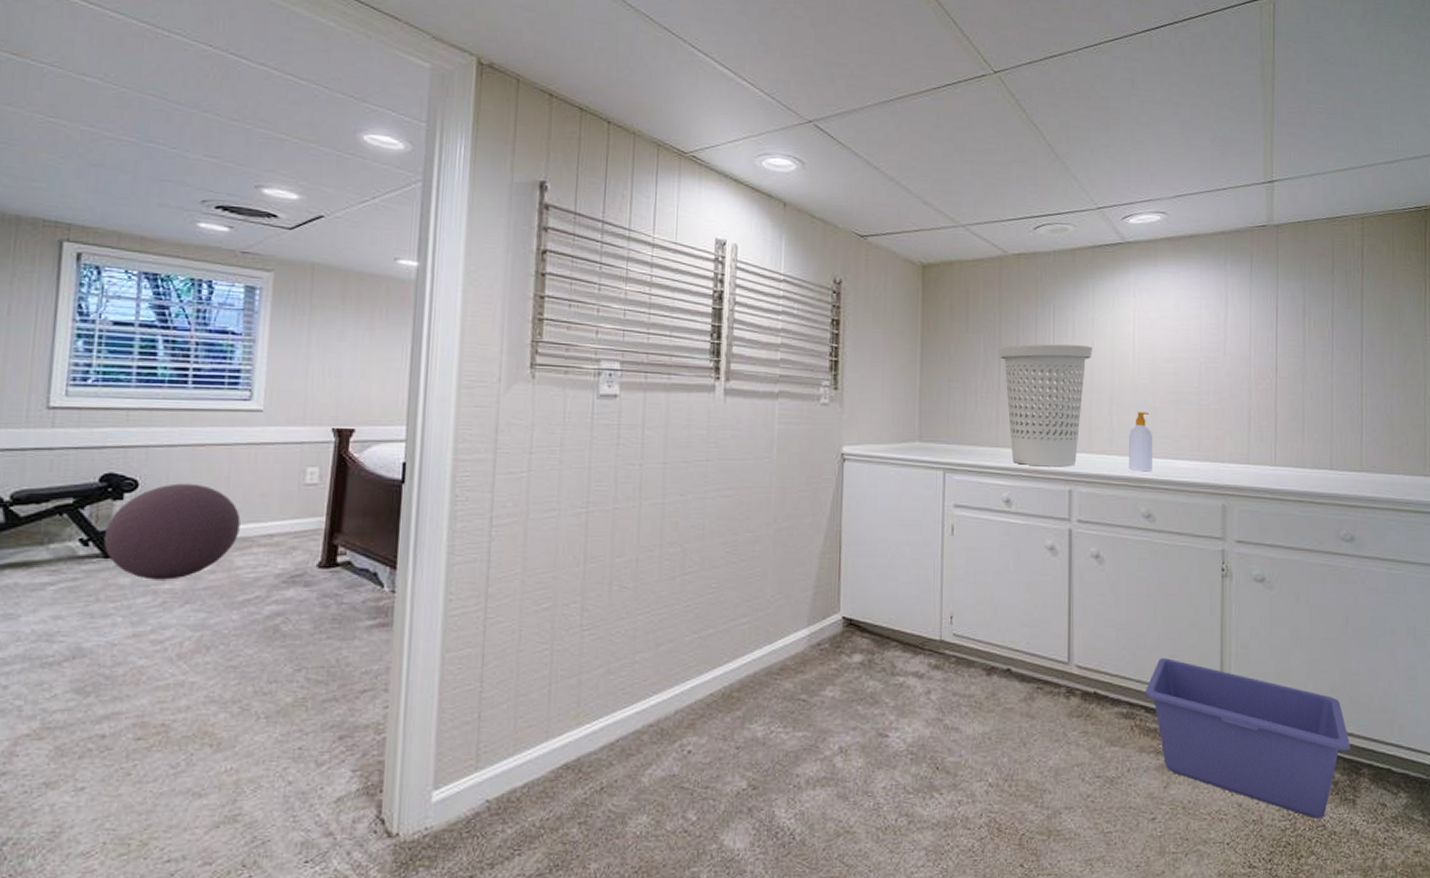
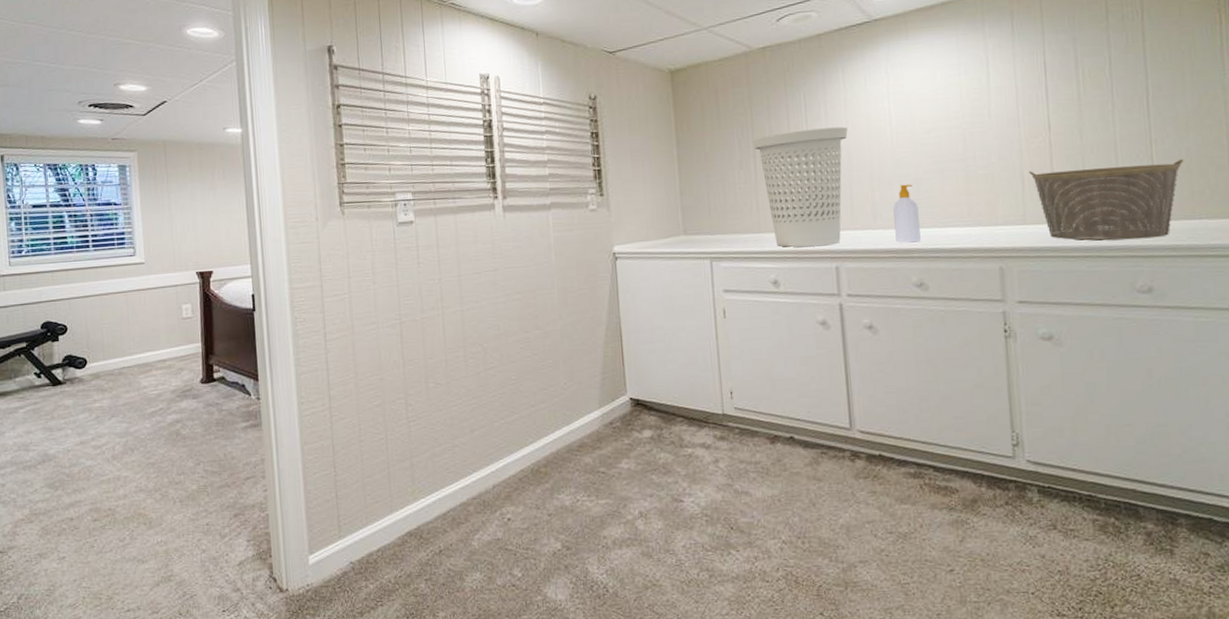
exercise ball: present [103,483,241,580] -> none [50,324,142,400]
storage bin: present [1145,658,1351,819] -> none [932,419,1164,569]
basket: none [1256,411,1387,489] -> present [1029,158,1183,241]

